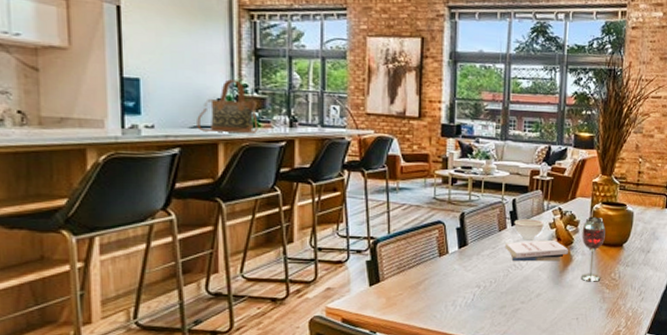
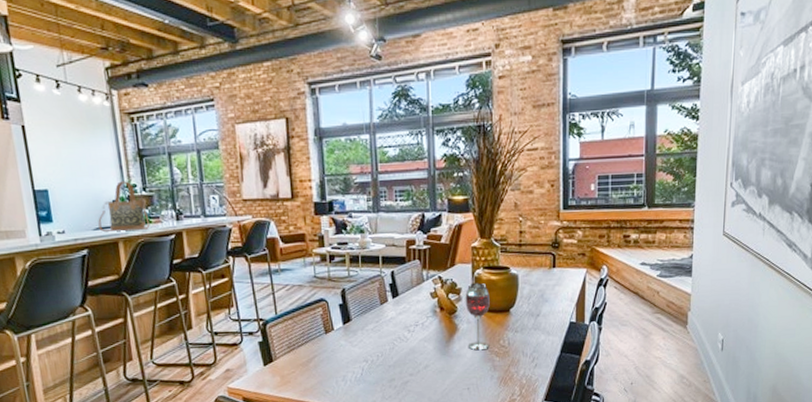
books: present [505,239,568,262] -> none [388,309,453,334]
bowl: present [514,219,544,241] -> none [395,290,425,312]

